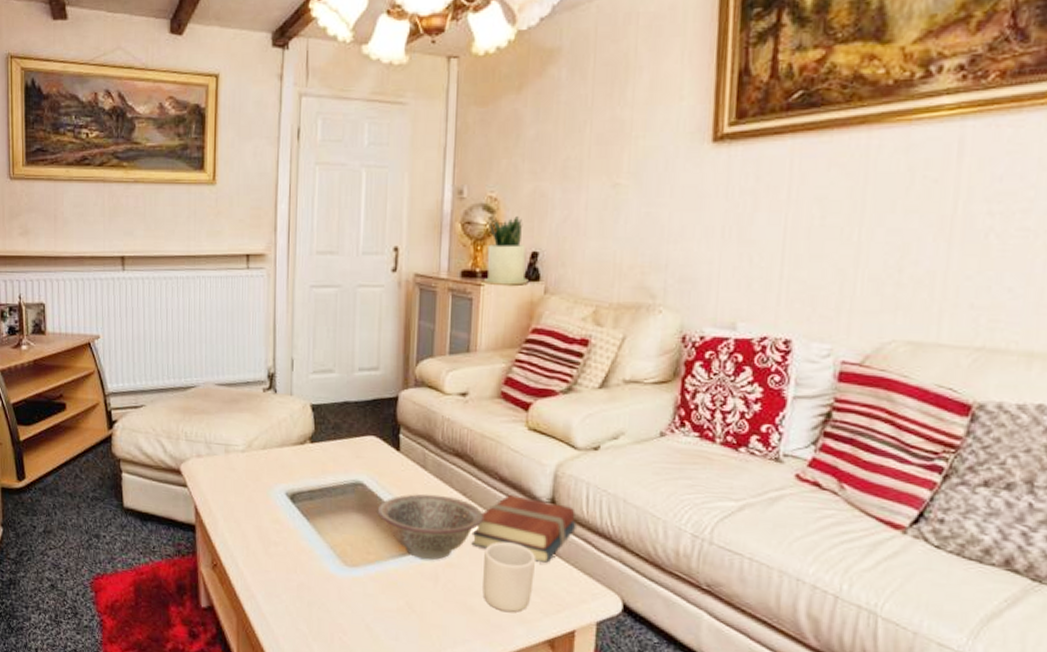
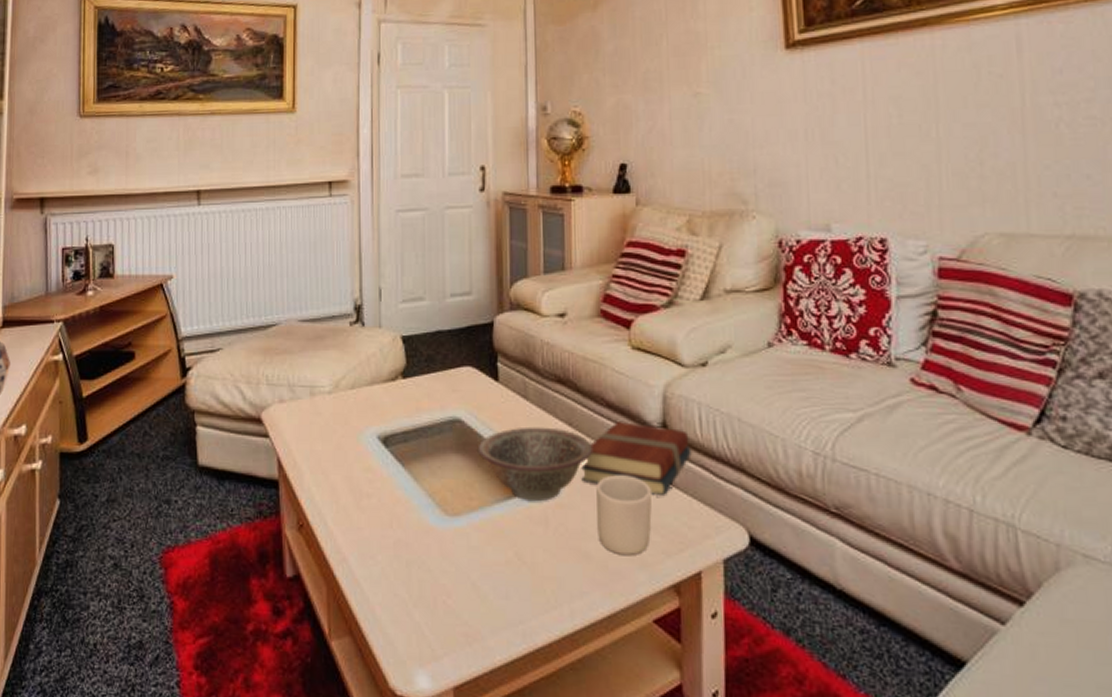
planter: present [483,216,529,286] -> none [573,129,619,199]

